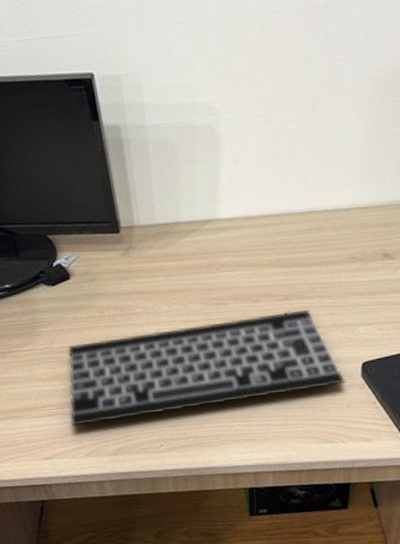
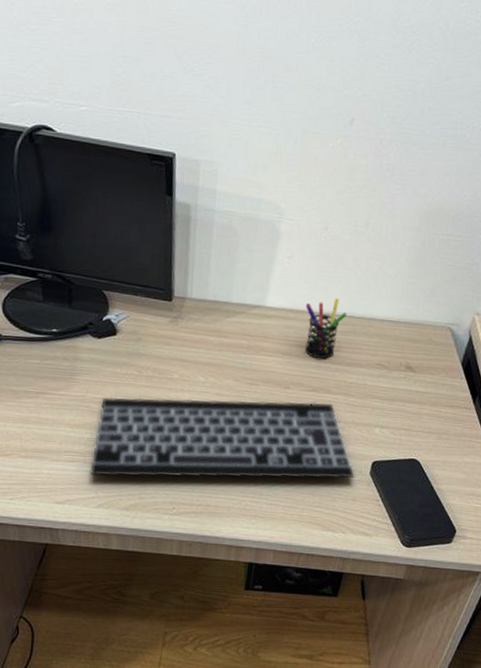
pen holder: none [261,195,309,264] -> present [305,298,348,359]

